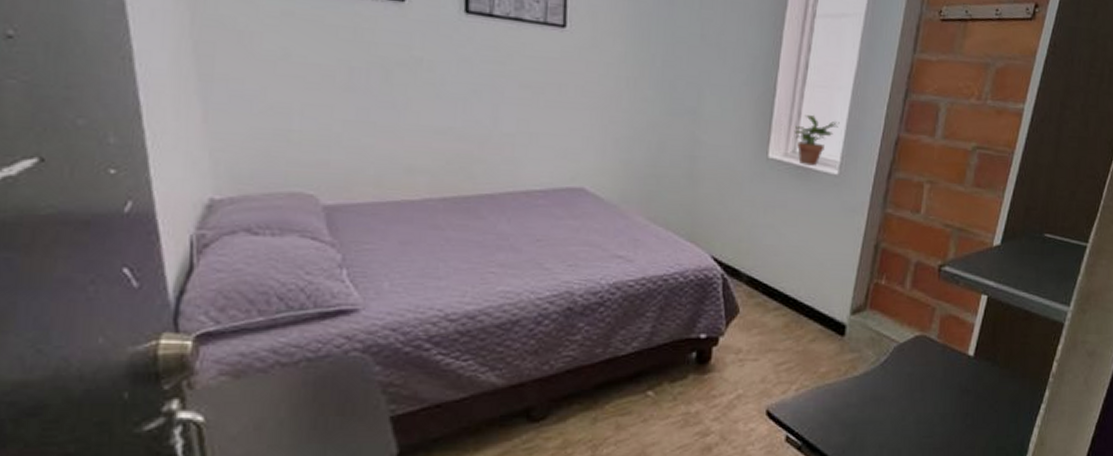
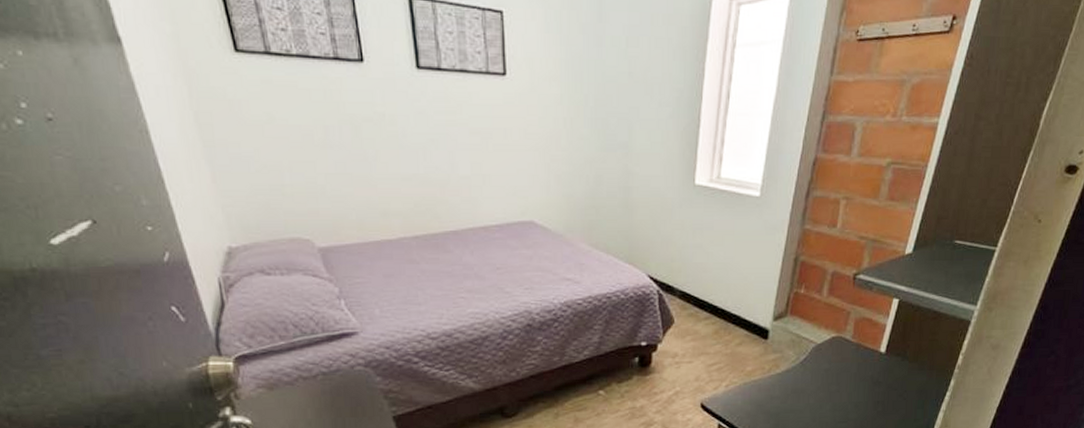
potted plant: present [794,114,840,166] -> none [718,141,760,190]

